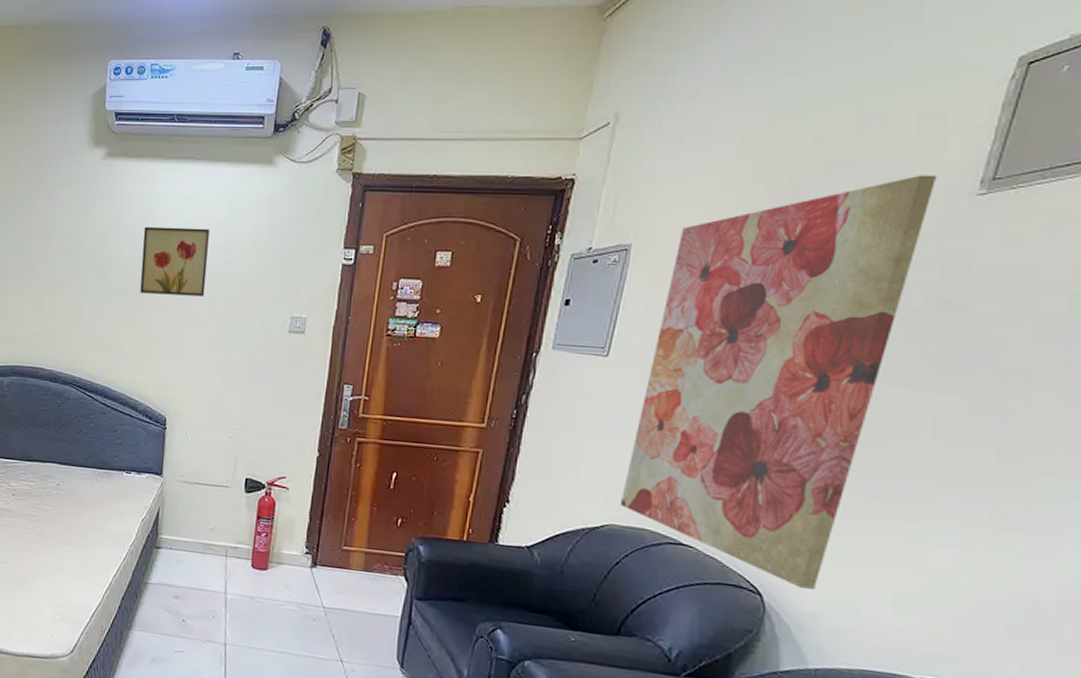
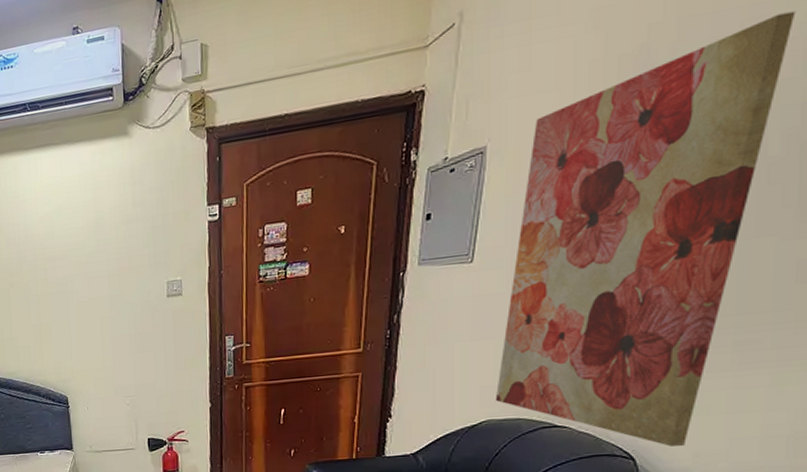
wall art: present [140,226,210,297] -> none [17,211,84,286]

